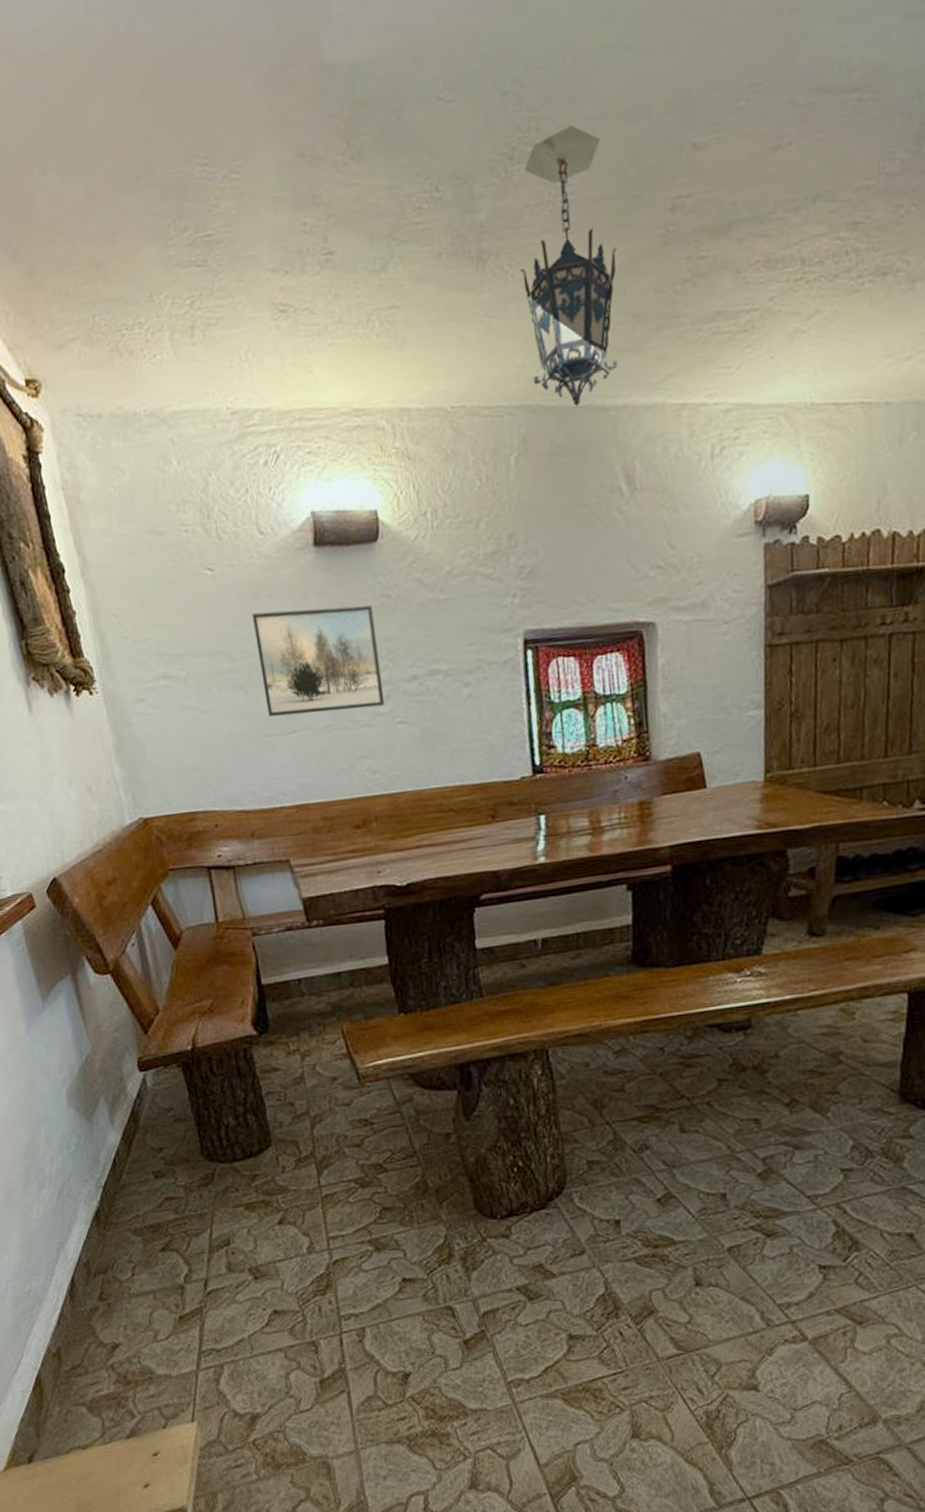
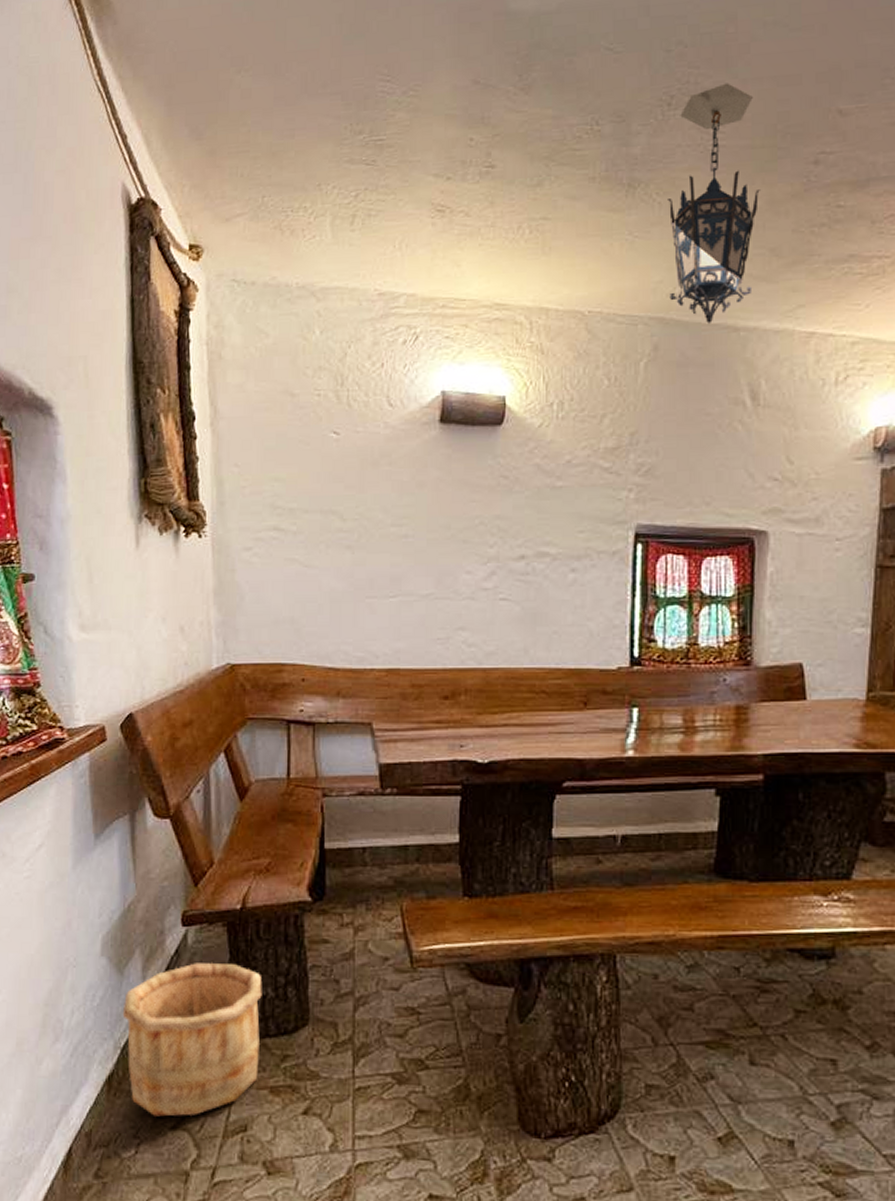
wooden bucket: none [97,1100,232,1242] -> present [122,963,262,1117]
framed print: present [253,604,384,718] -> none [370,478,490,581]

